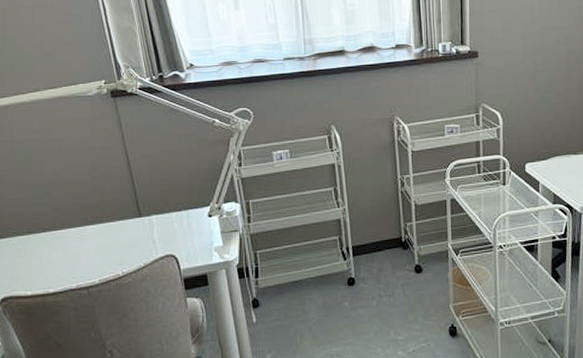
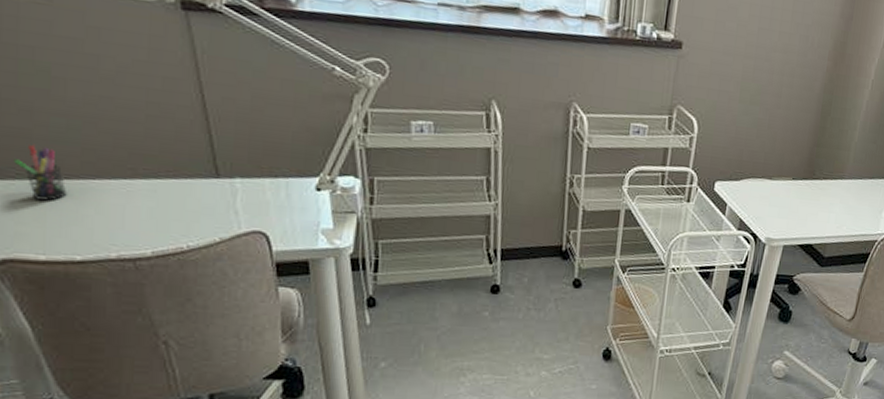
pen holder: none [11,210,44,251] -> present [14,145,68,202]

